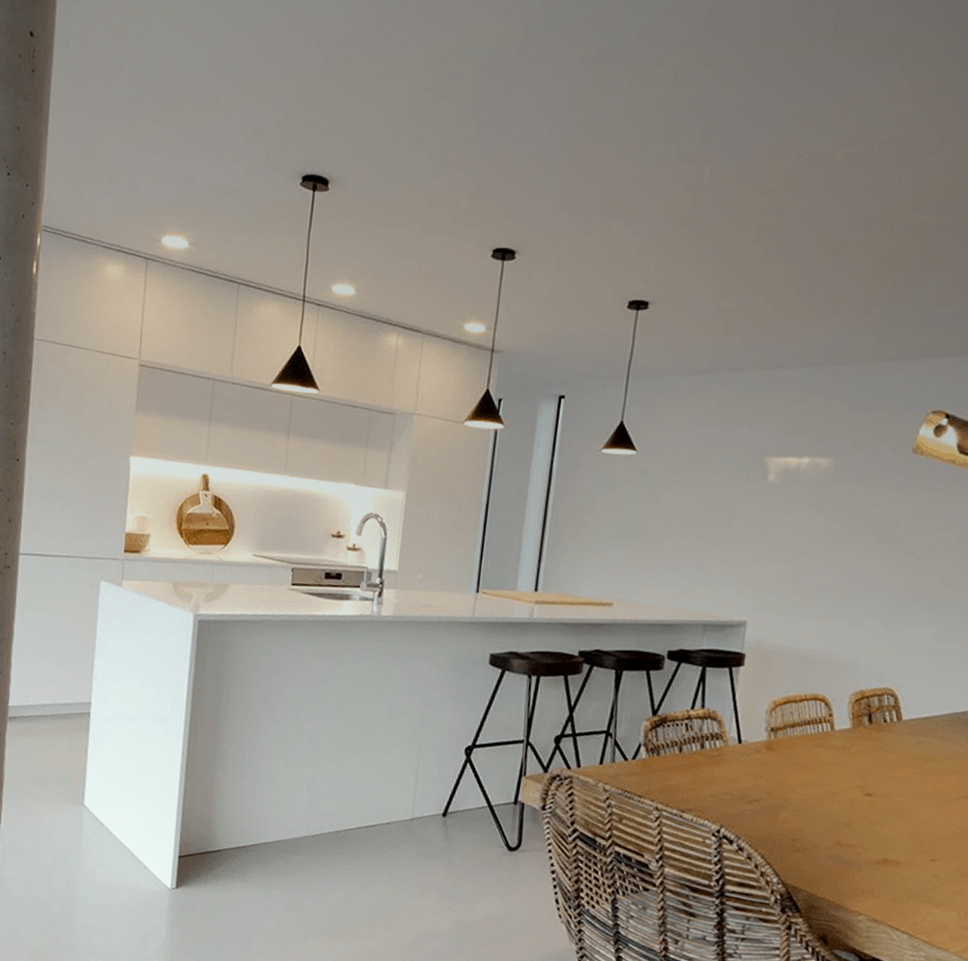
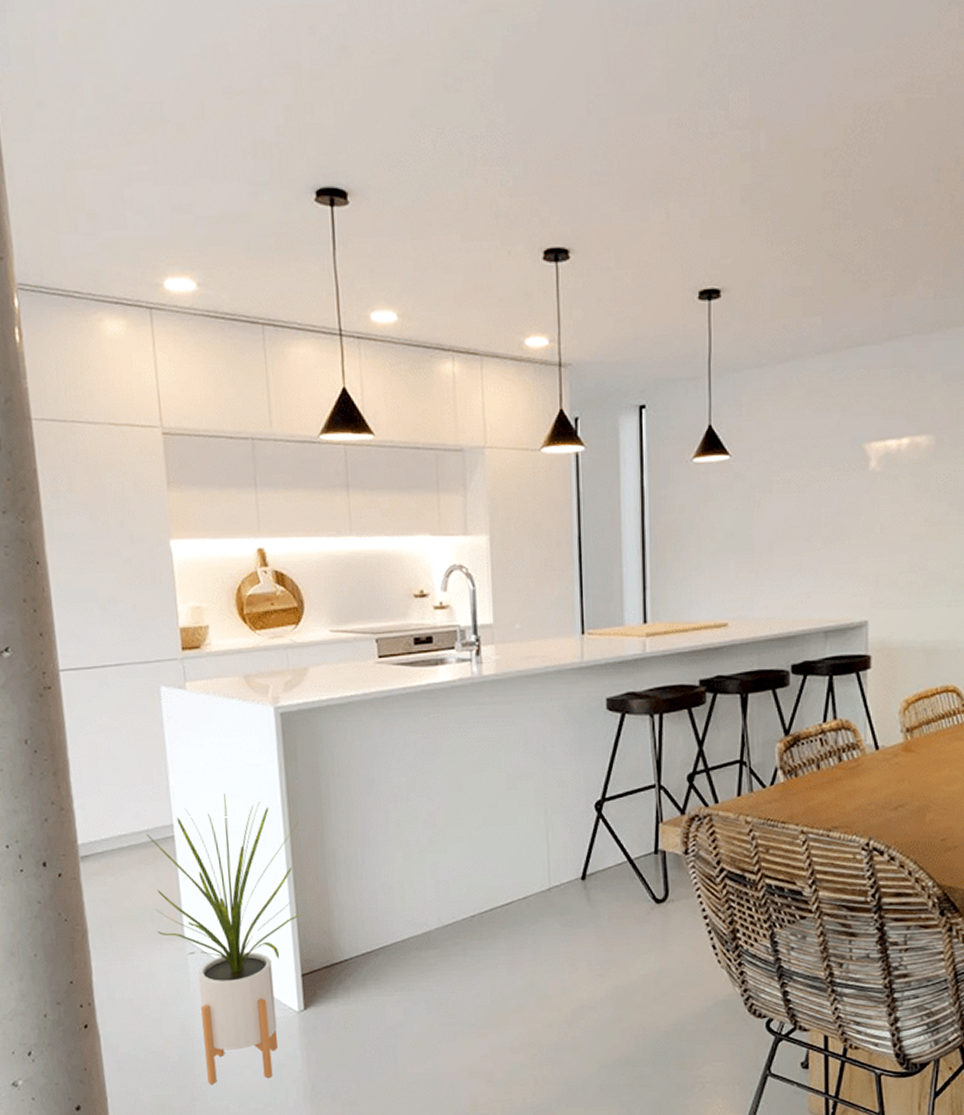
house plant: none [62,682,199,944] -> present [146,792,304,1085]

